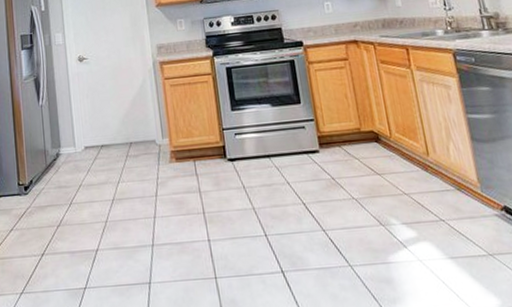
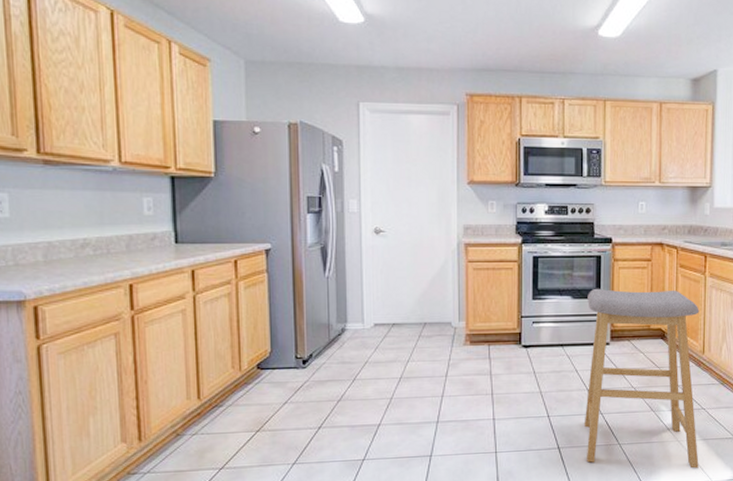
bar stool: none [287,88,453,295] -> present [585,288,699,469]

